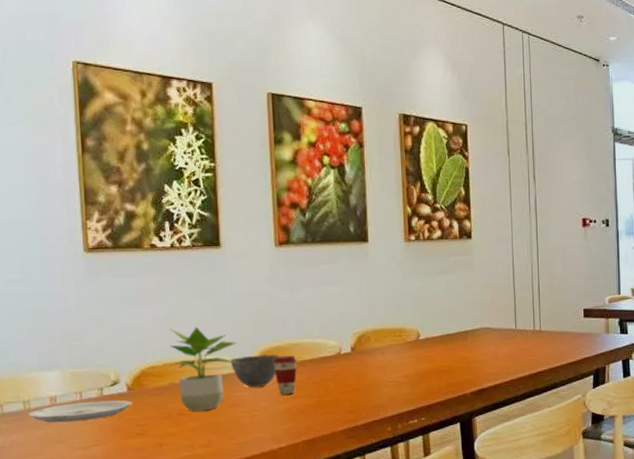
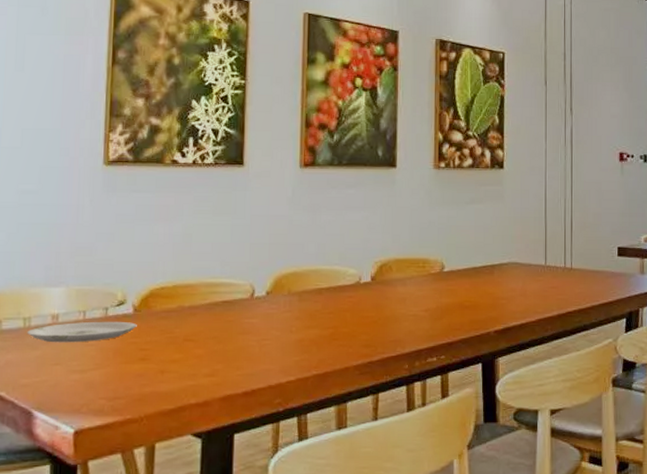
potted plant: present [169,327,241,412] -> none [180,247,254,338]
bowl: present [230,354,279,388] -> none [244,279,295,315]
coffee cup: present [272,355,297,395] -> none [288,282,314,324]

